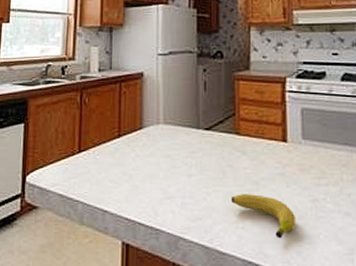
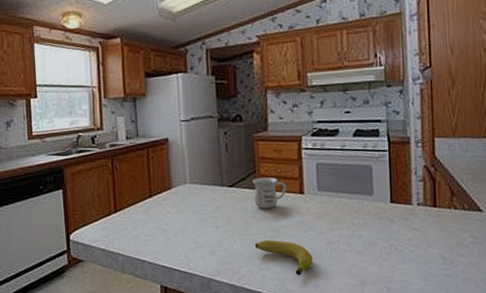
mug: none [231,120,268,157] -> present [252,177,286,209]

